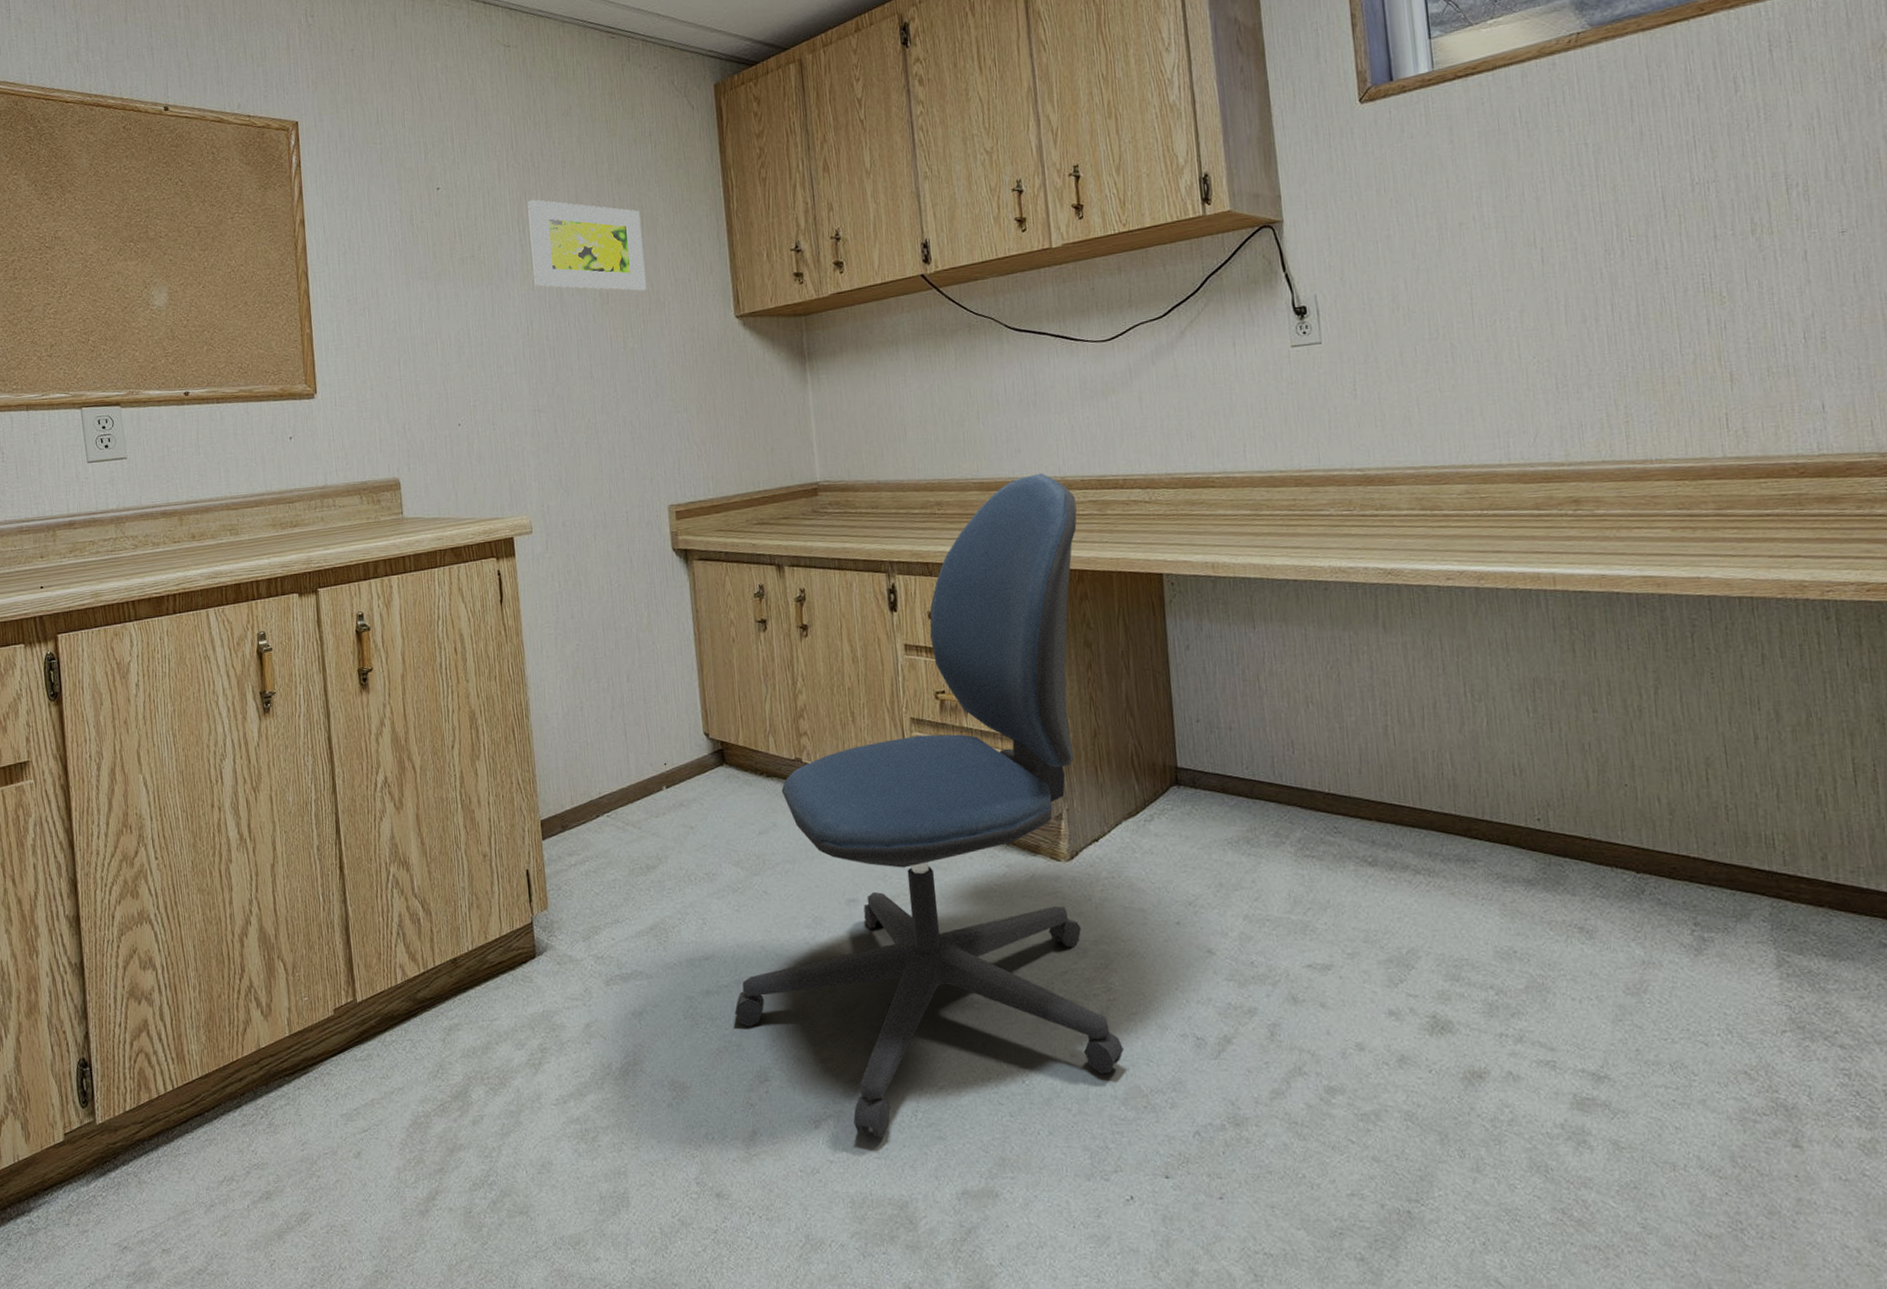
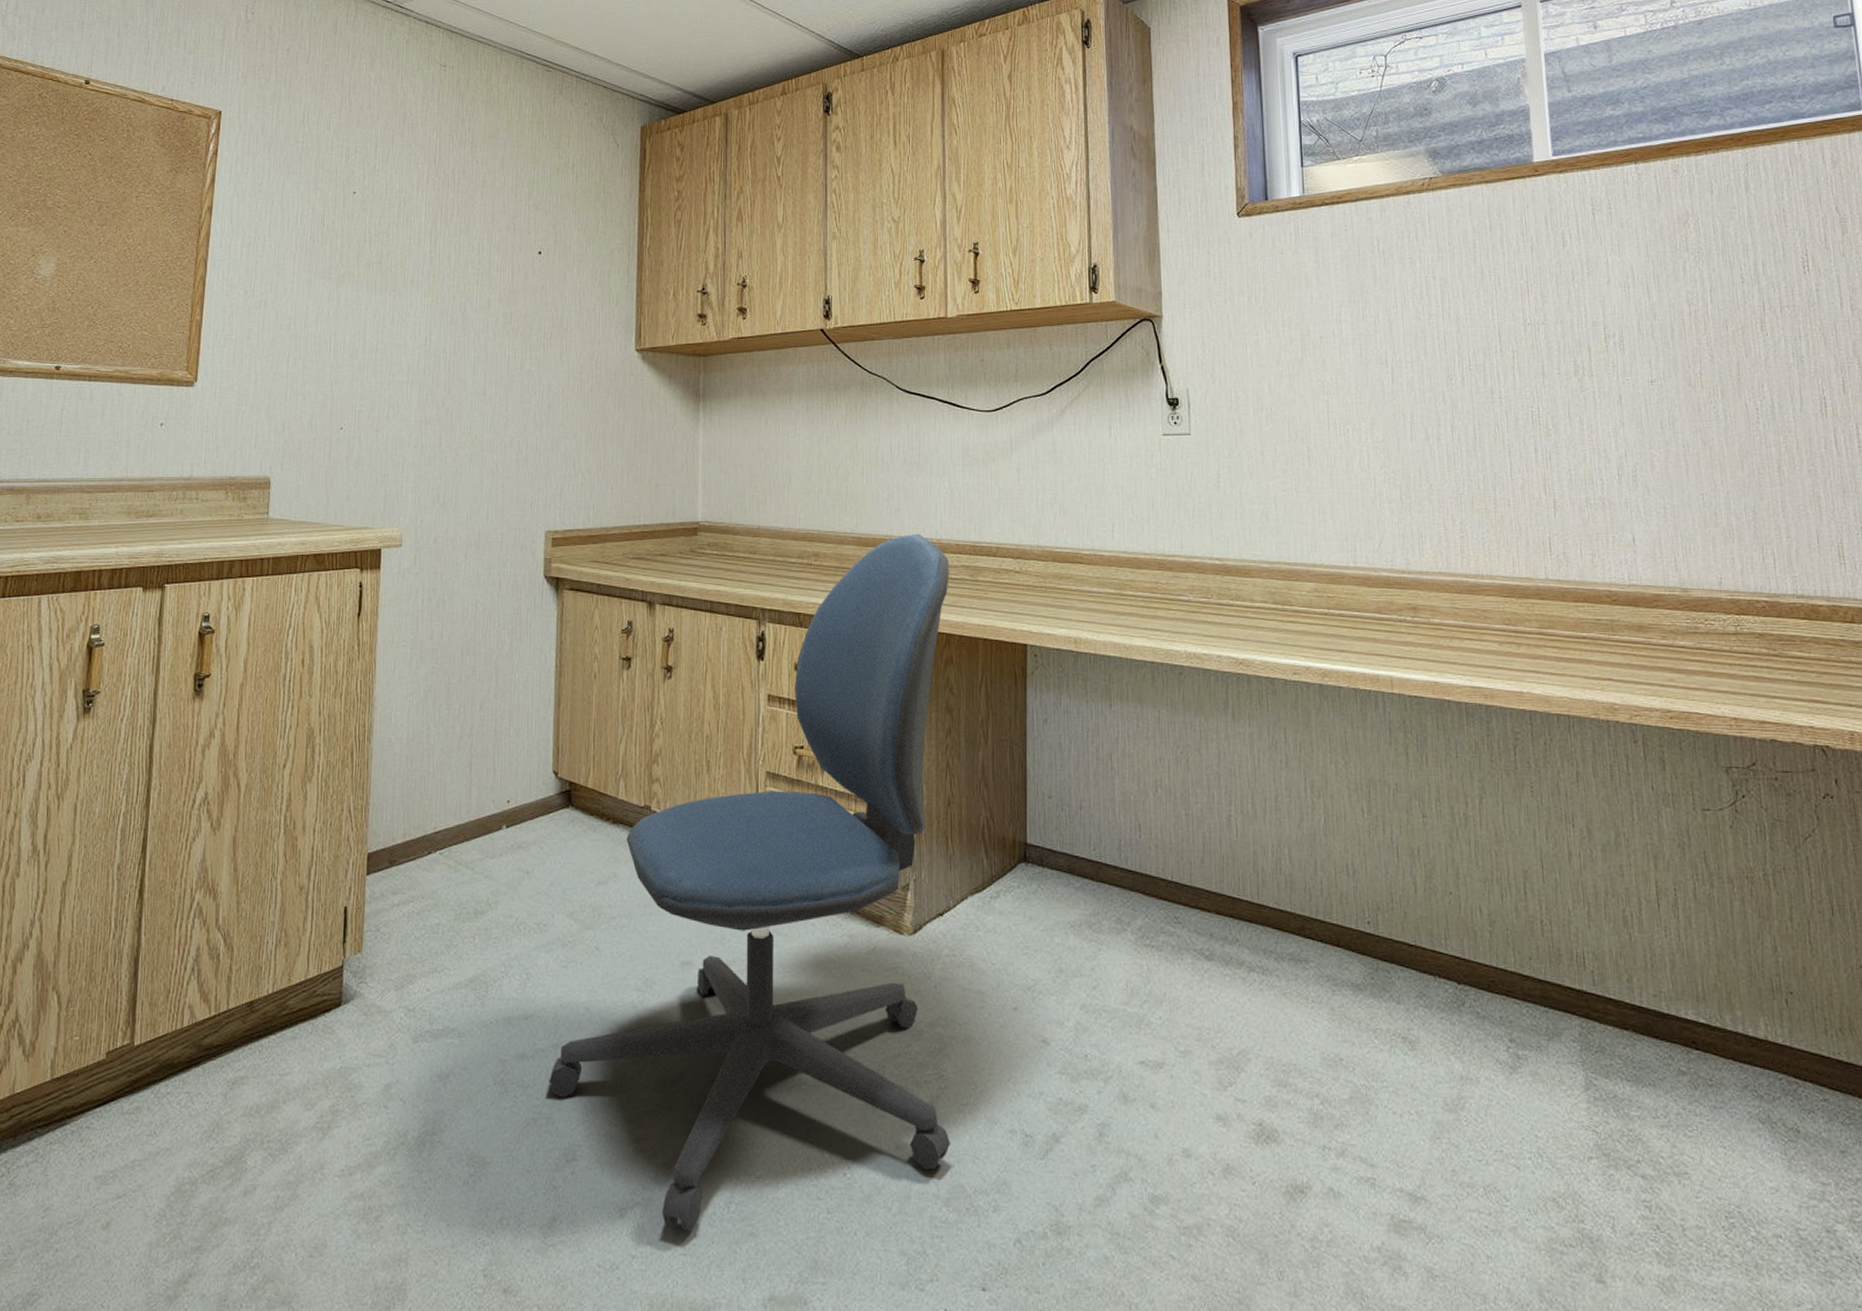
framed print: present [527,199,647,291] -> none [439,214,553,315]

